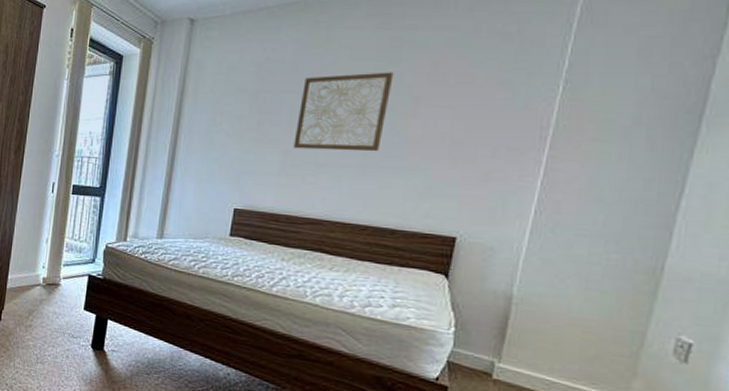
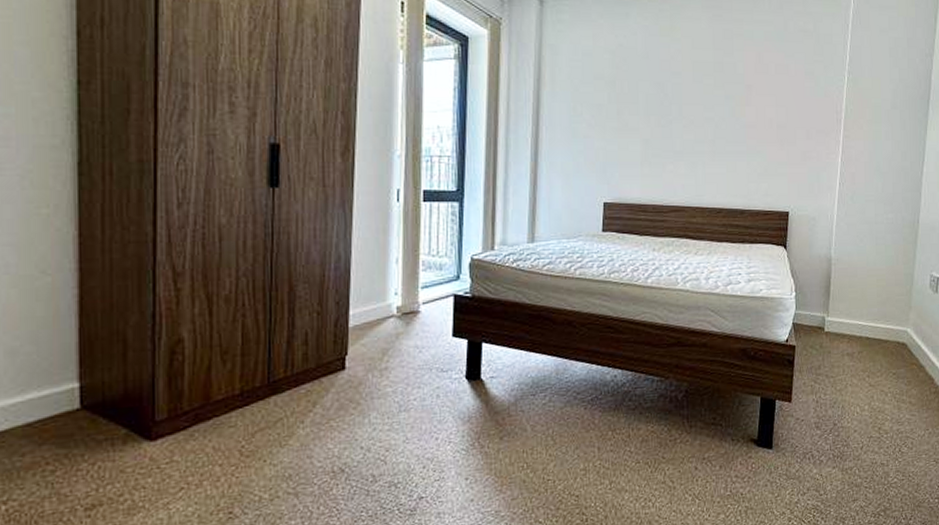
wall art: present [293,72,394,152] -> none [652,62,729,138]

